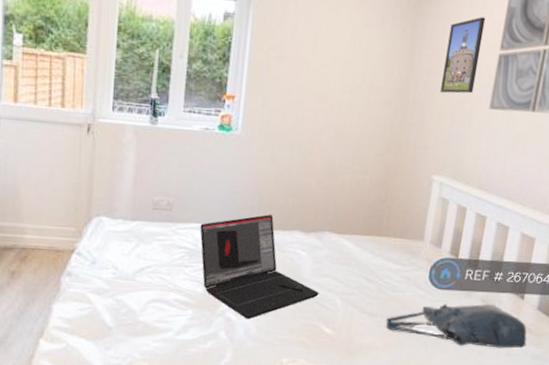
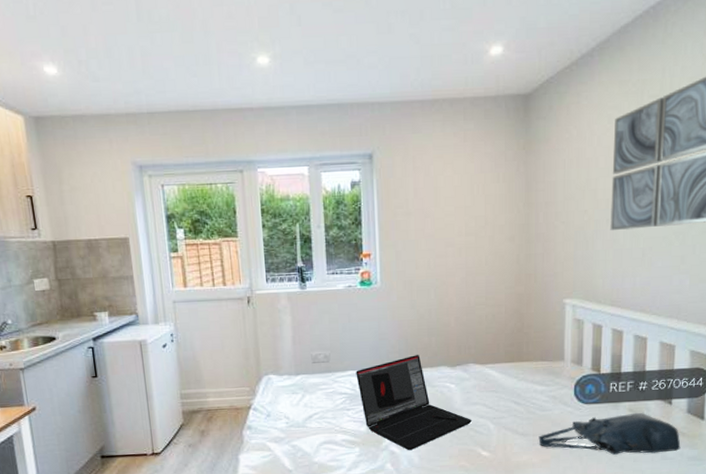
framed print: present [440,16,486,94] -> none [560,145,595,221]

